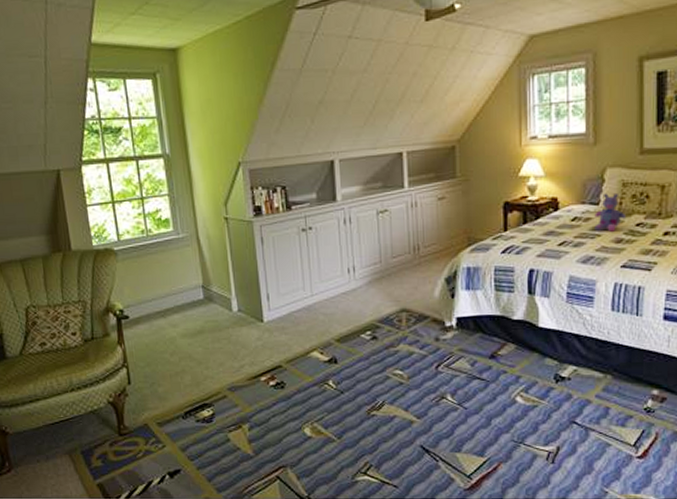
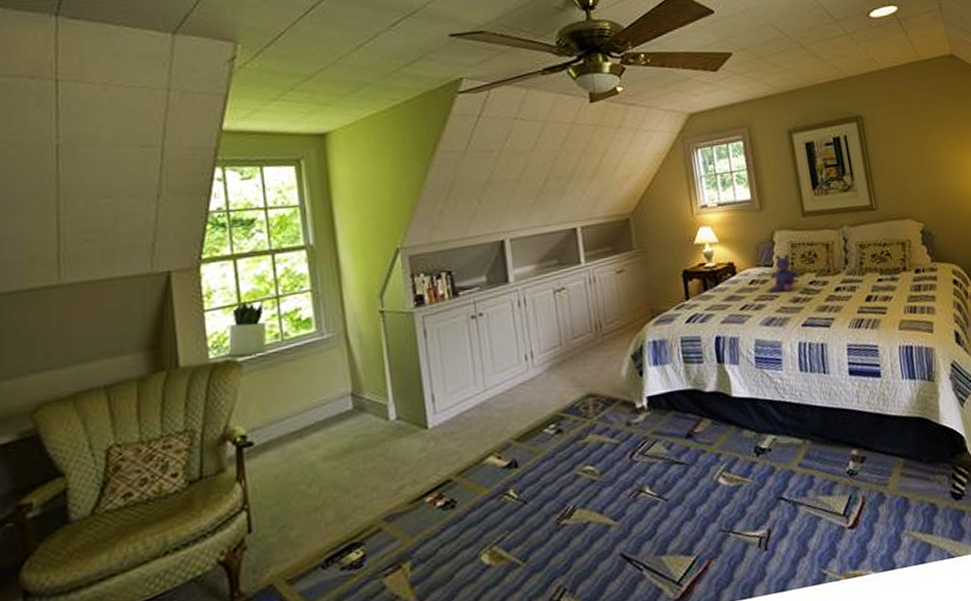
planter: none [104,200,138,247] -> present [225,301,270,357]

